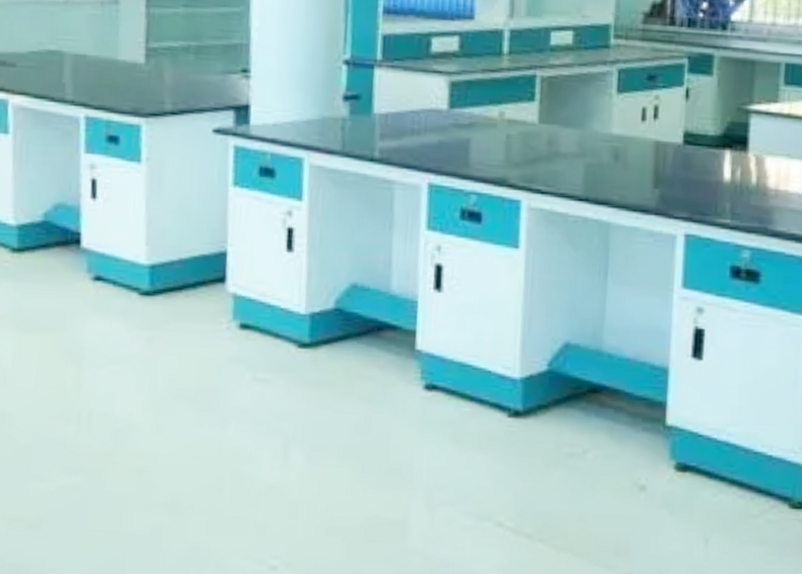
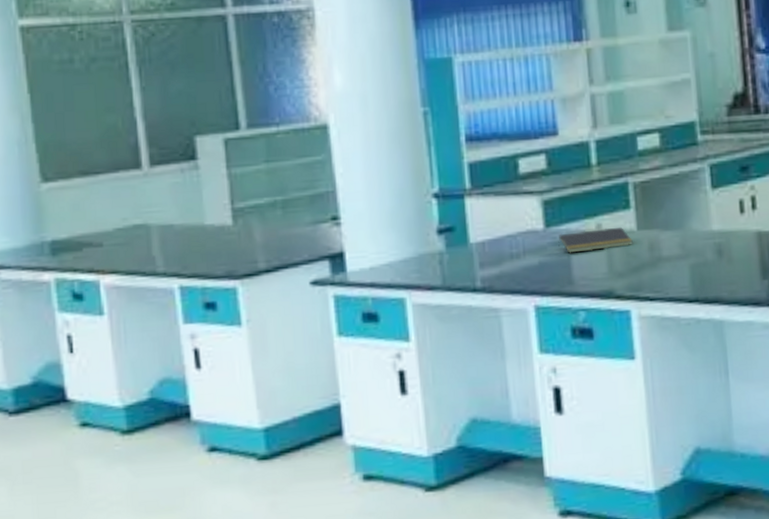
notepad: none [459,116,533,138] -> present [558,227,633,253]

